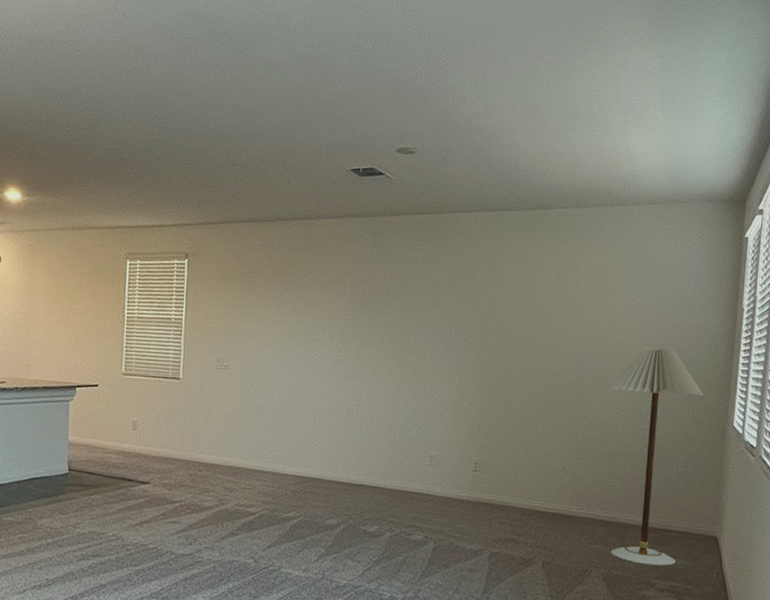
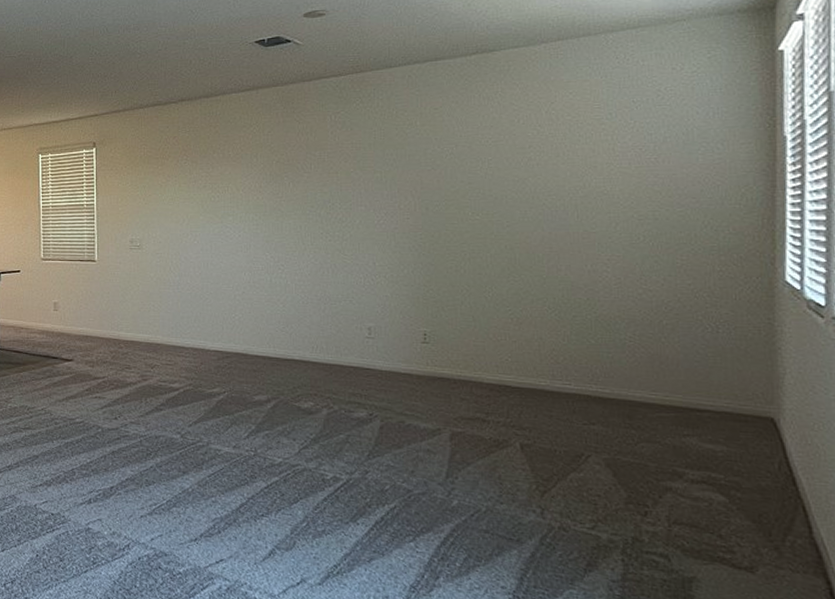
floor lamp: present [609,347,704,566] -> none [594,193,734,453]

